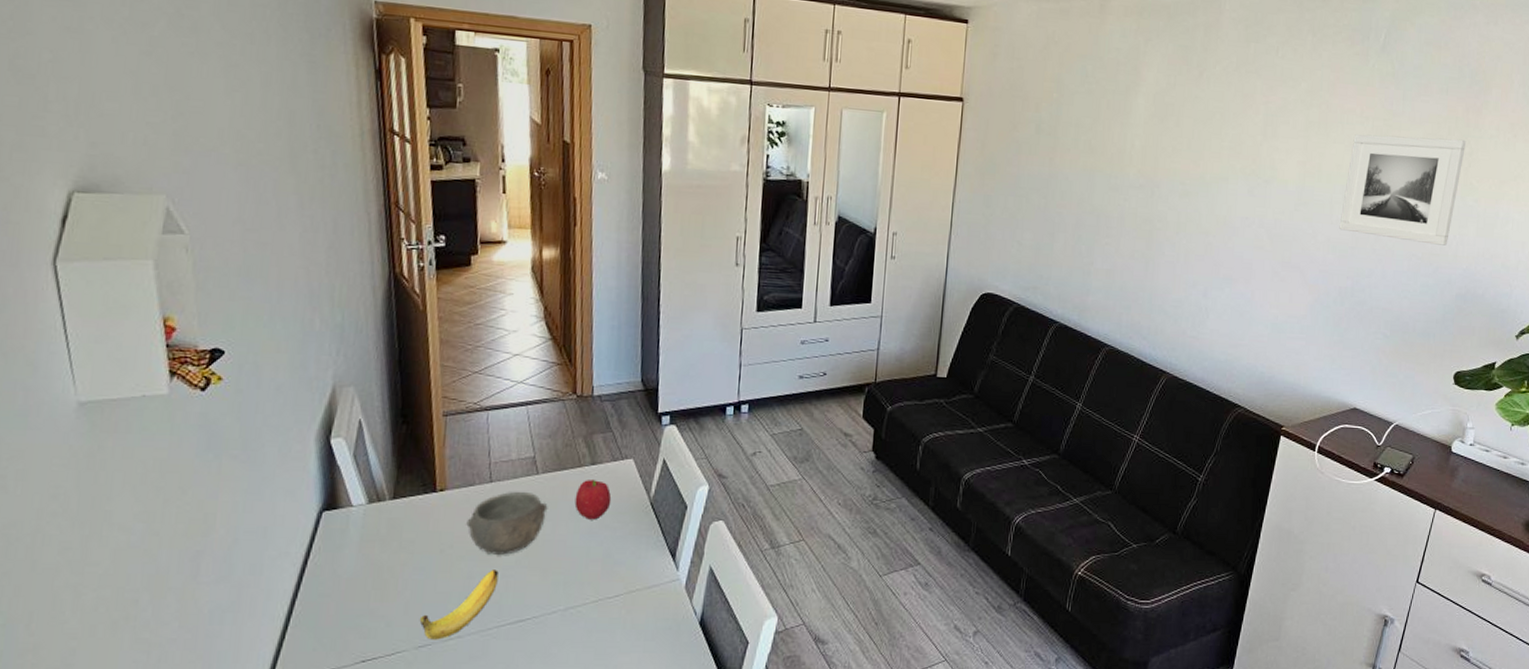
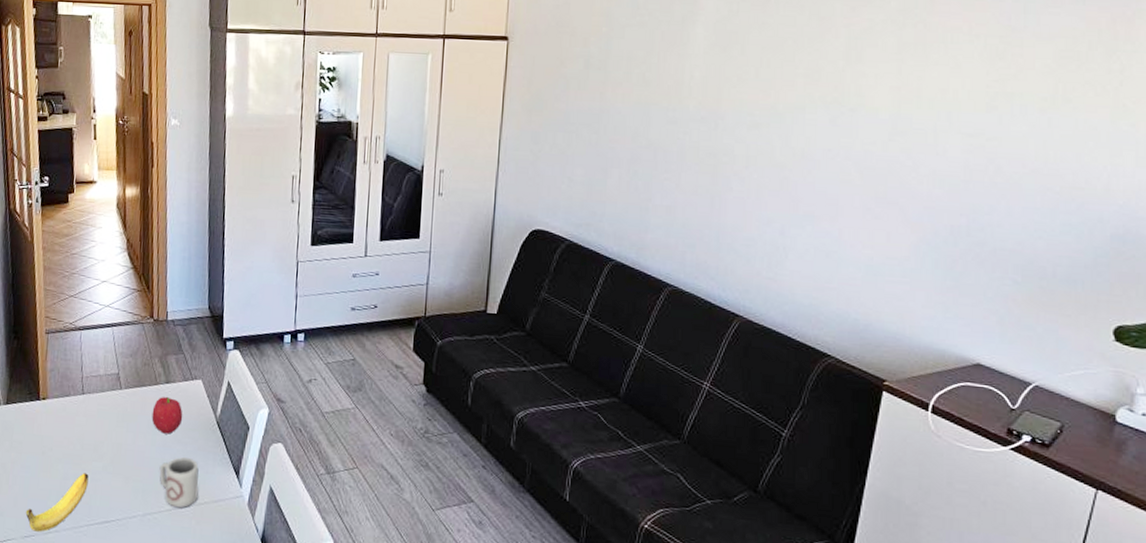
bowl: present [466,491,548,555] -> none [63,403,130,461]
cup: none [583,544,630,598] -> present [159,457,199,508]
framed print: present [1339,134,1467,246] -> none [947,54,1115,178]

